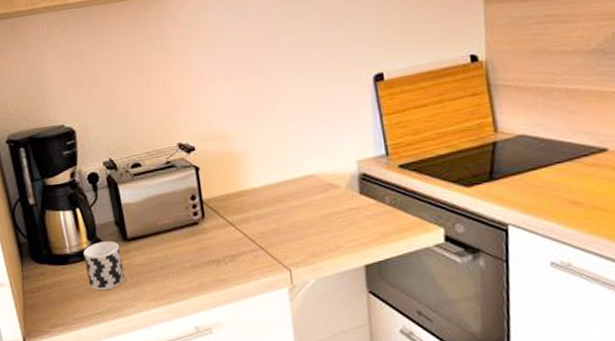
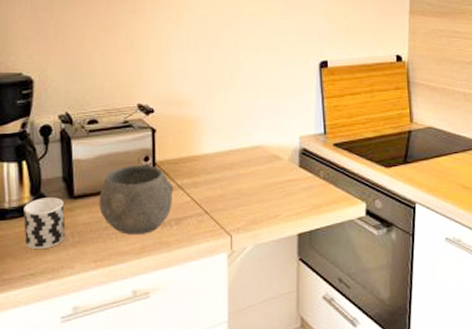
bowl: none [151,203,225,273] -> present [99,164,174,235]

